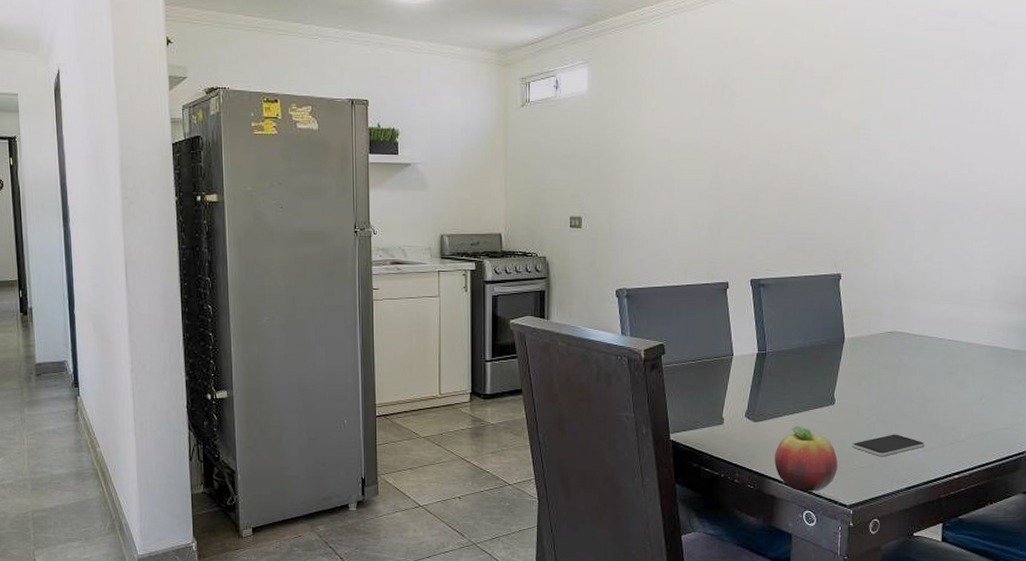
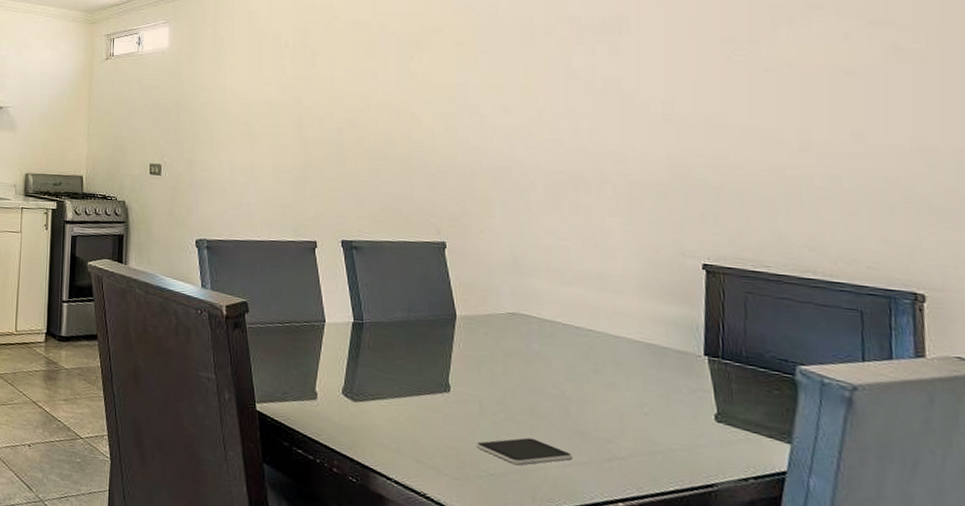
fruit: present [774,425,838,492] -> none [380,412,460,498]

